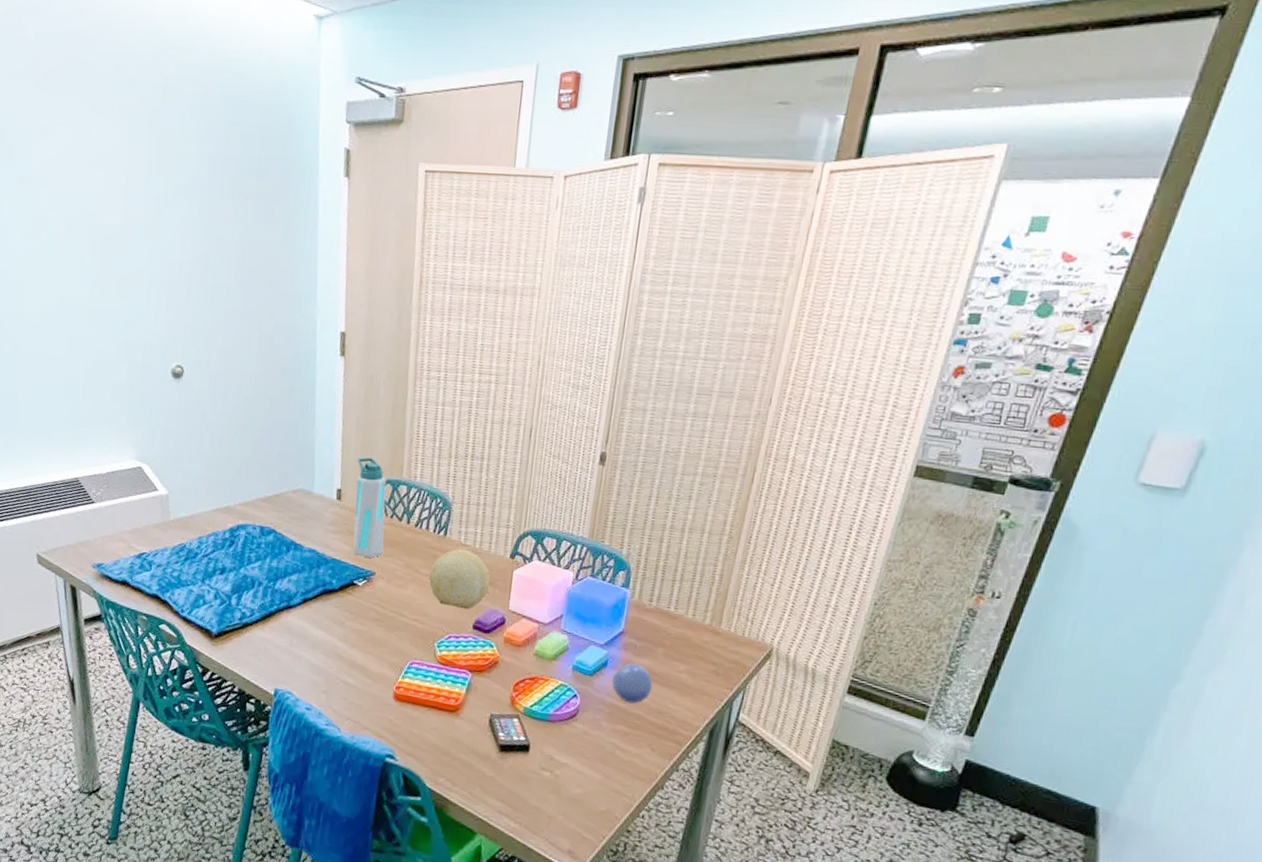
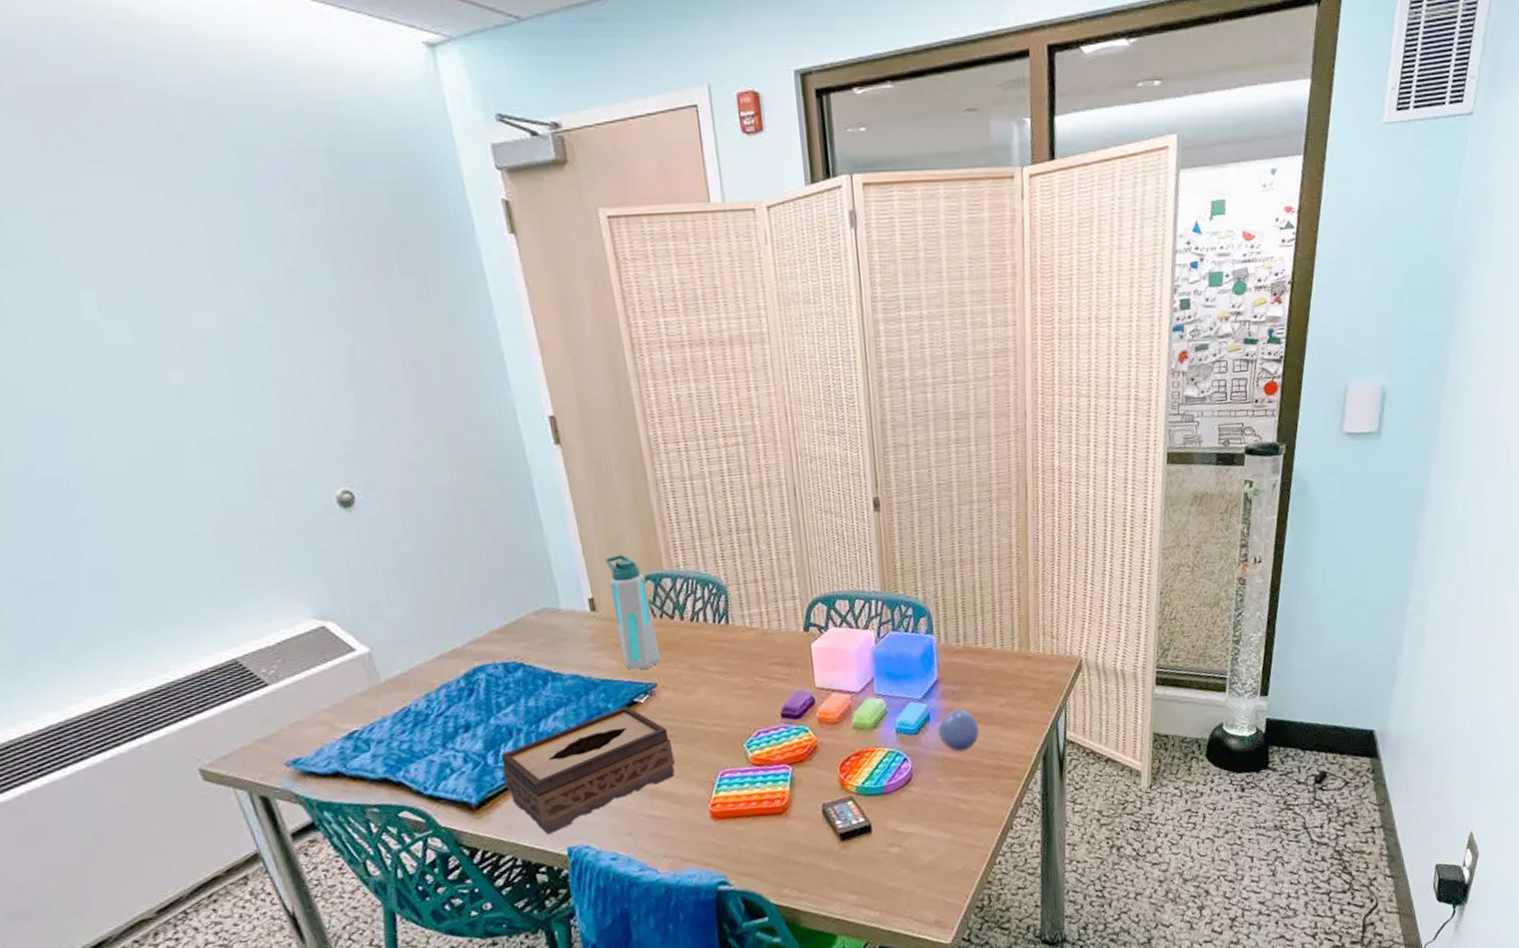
tissue box: none [240,584,376,674] -> present [501,705,675,835]
decorative ball: present [429,549,491,610] -> none [719,633,790,700]

